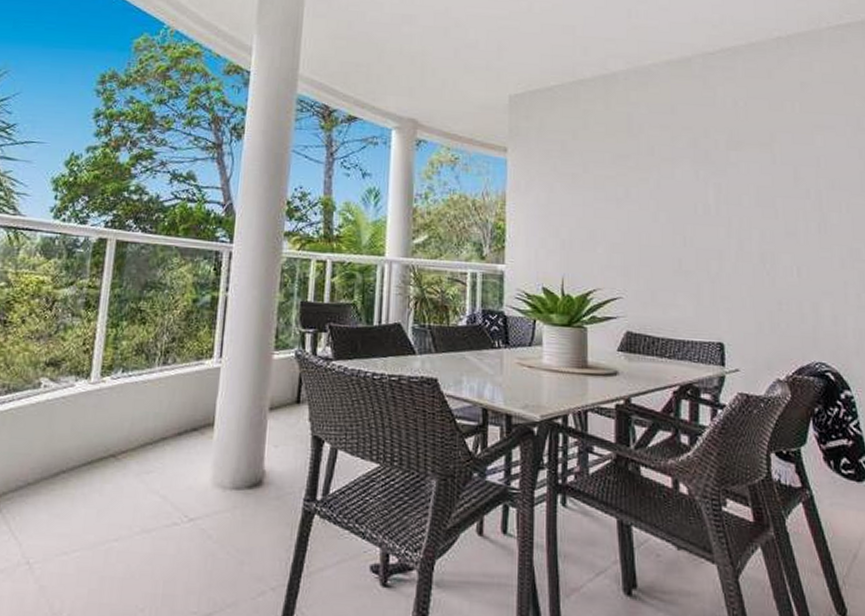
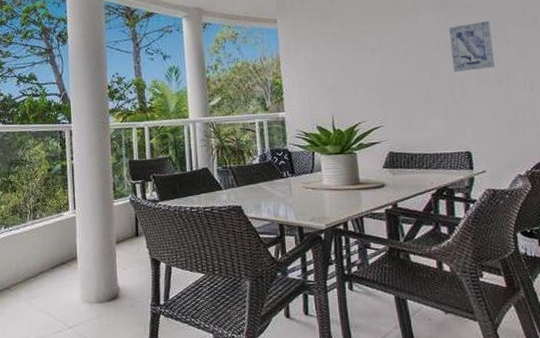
wall art: none [709,185,759,244] -> present [449,20,495,72]

